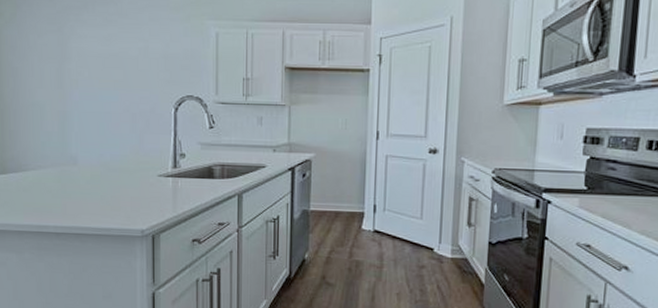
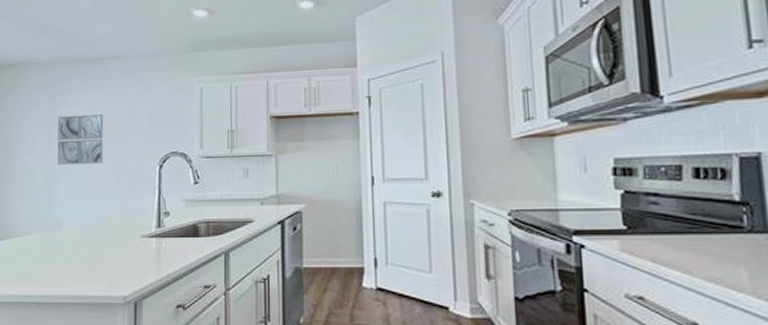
wall art: none [68,50,118,103] -> present [57,114,104,165]

